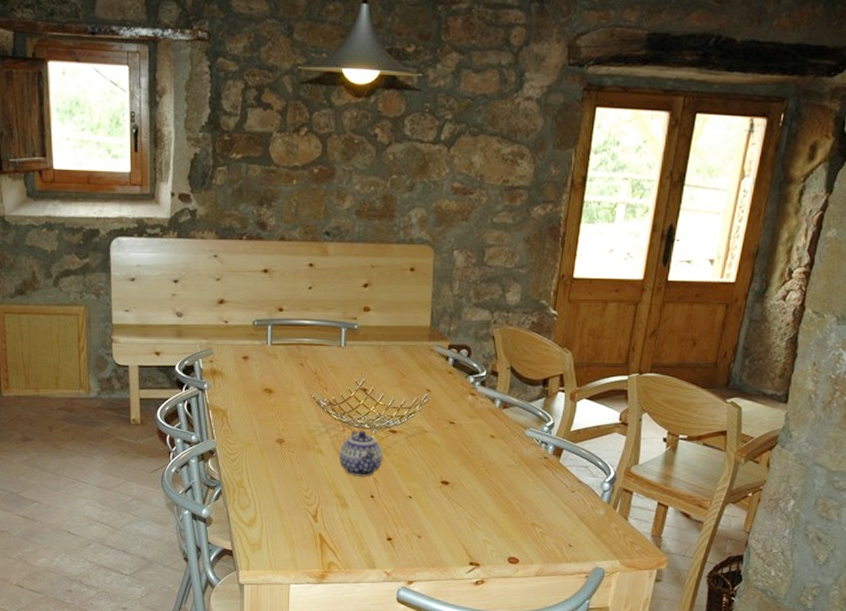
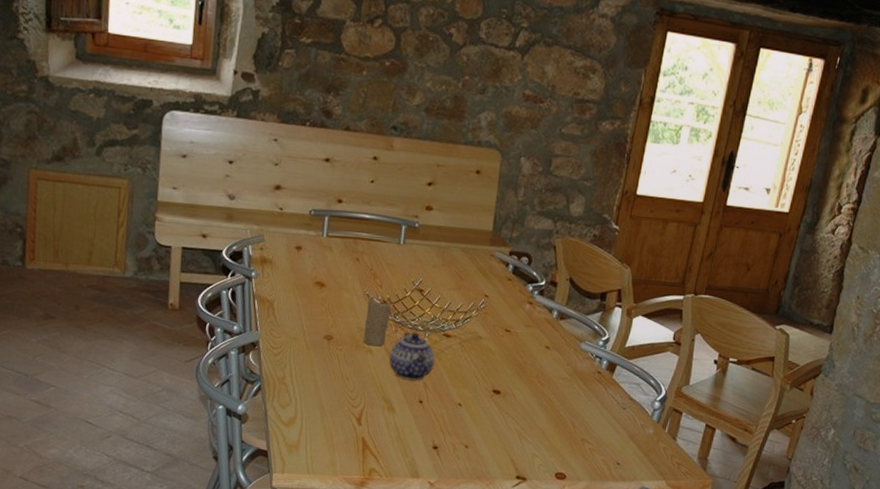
candle: none [313,402,338,446] -> present [363,299,392,347]

